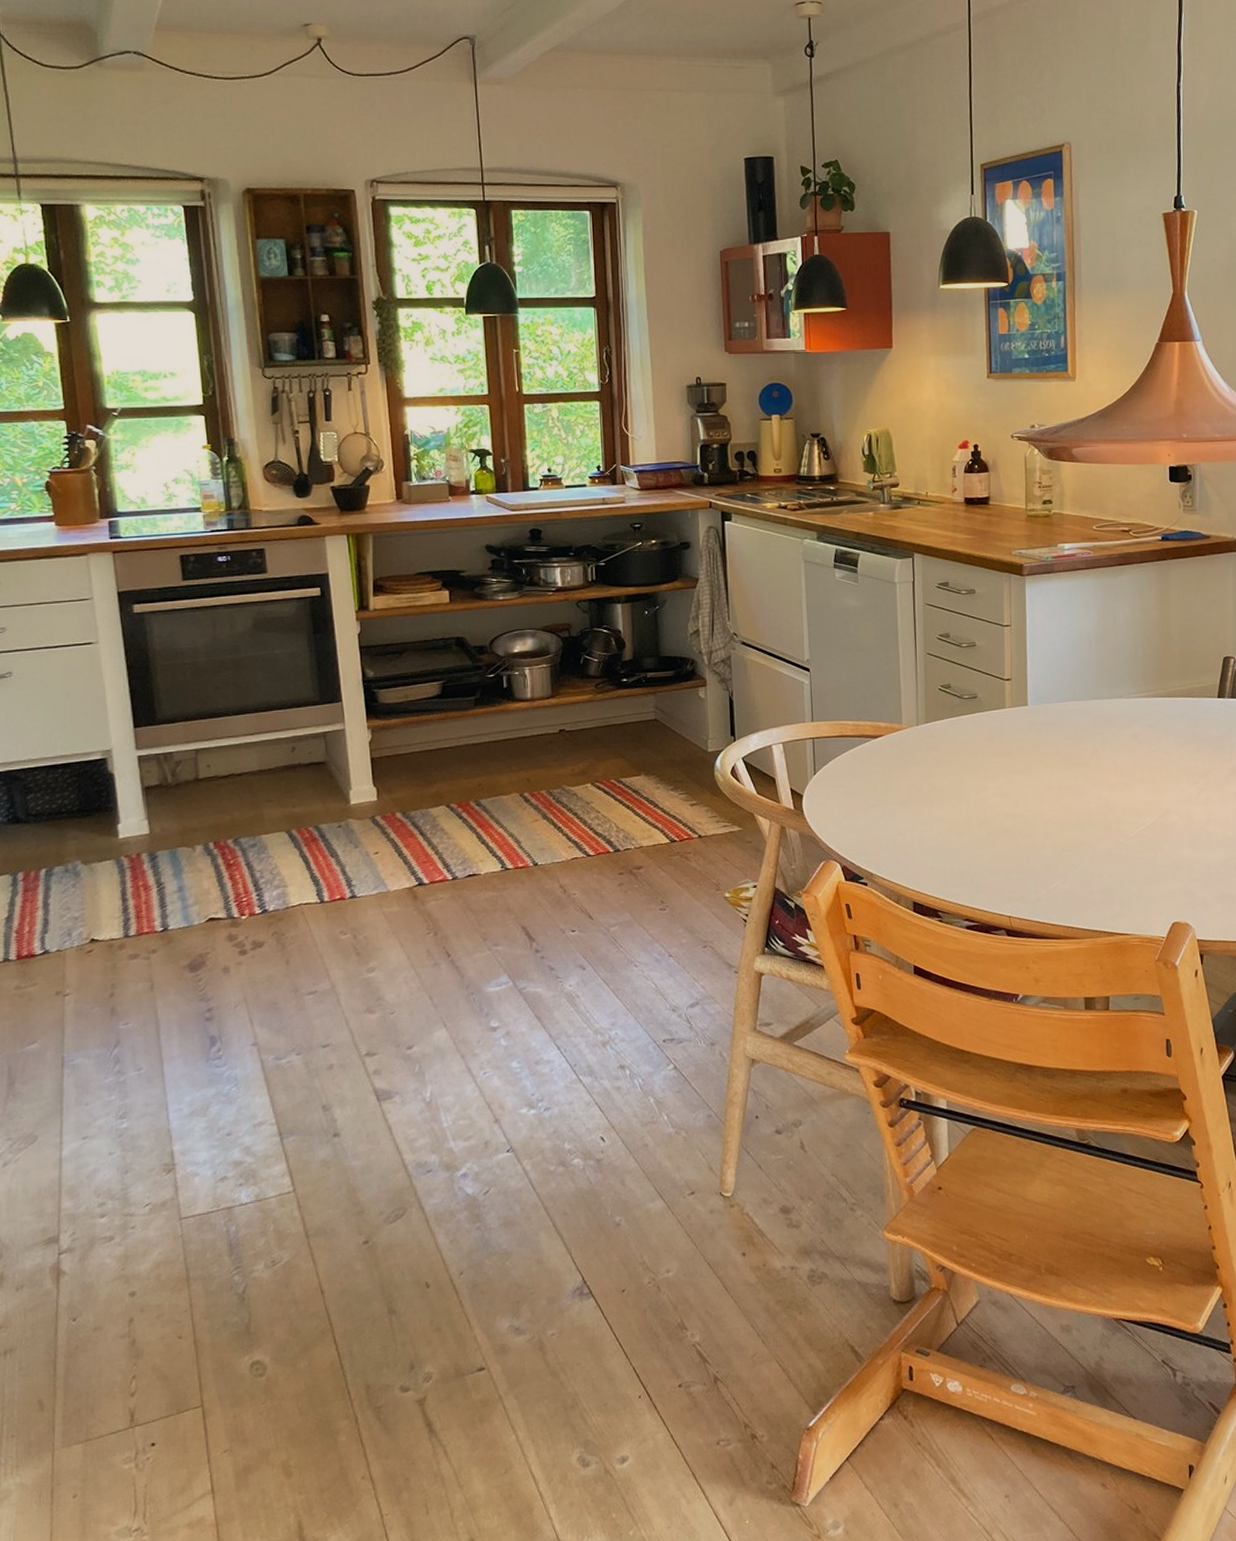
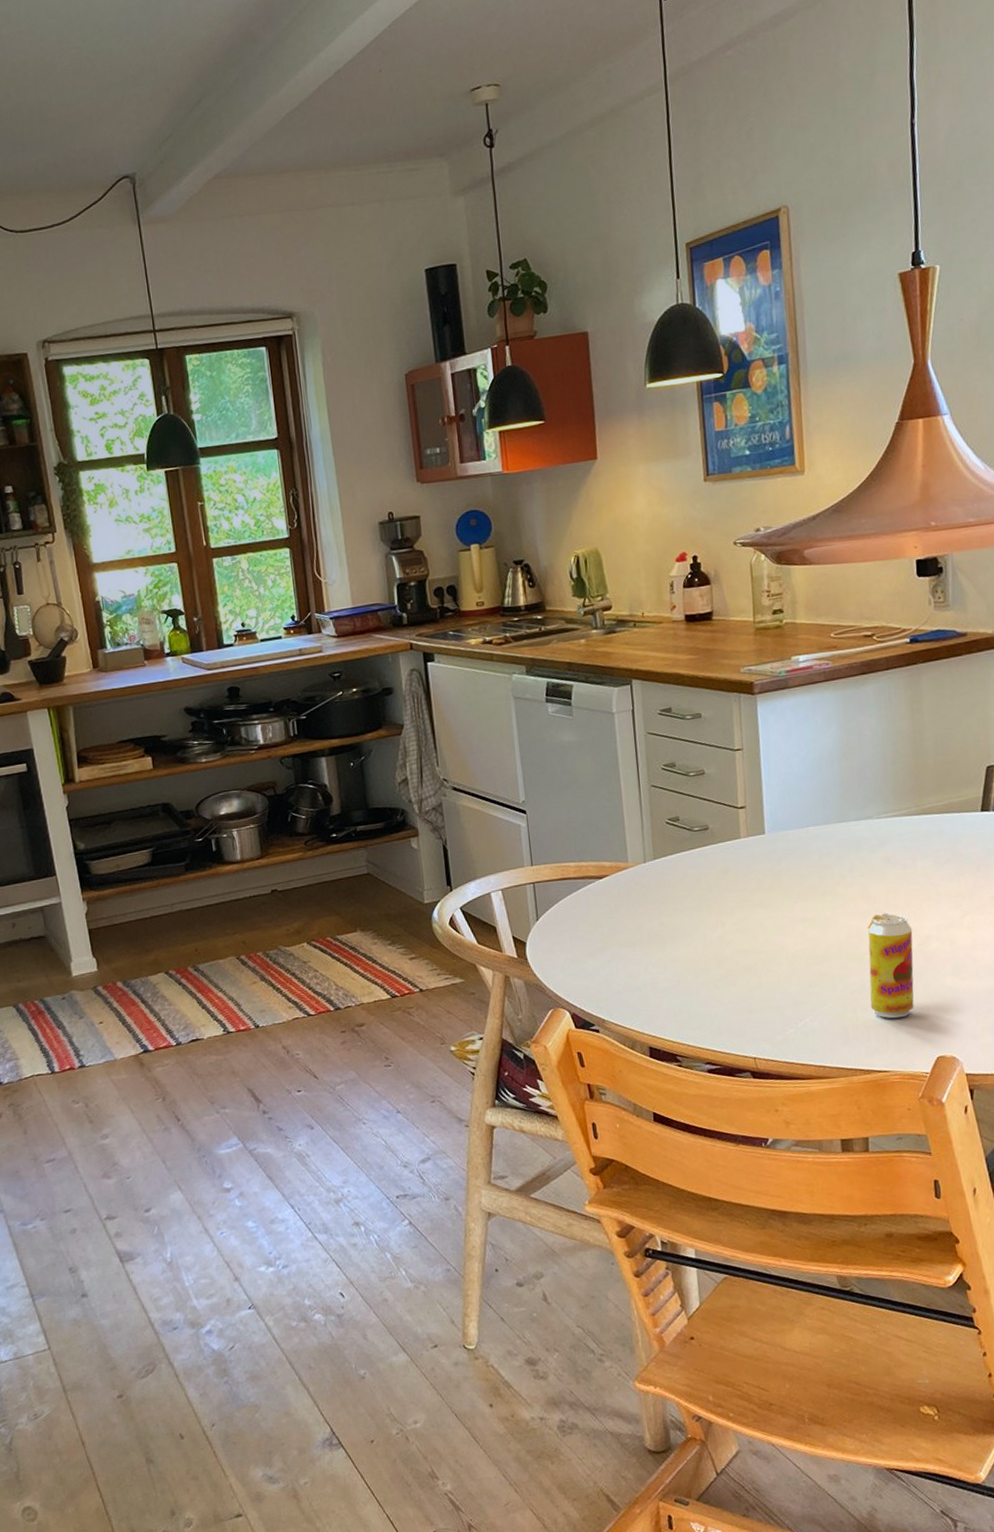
beverage can: none [1115,786,1155,885] -> present [867,913,914,1019]

